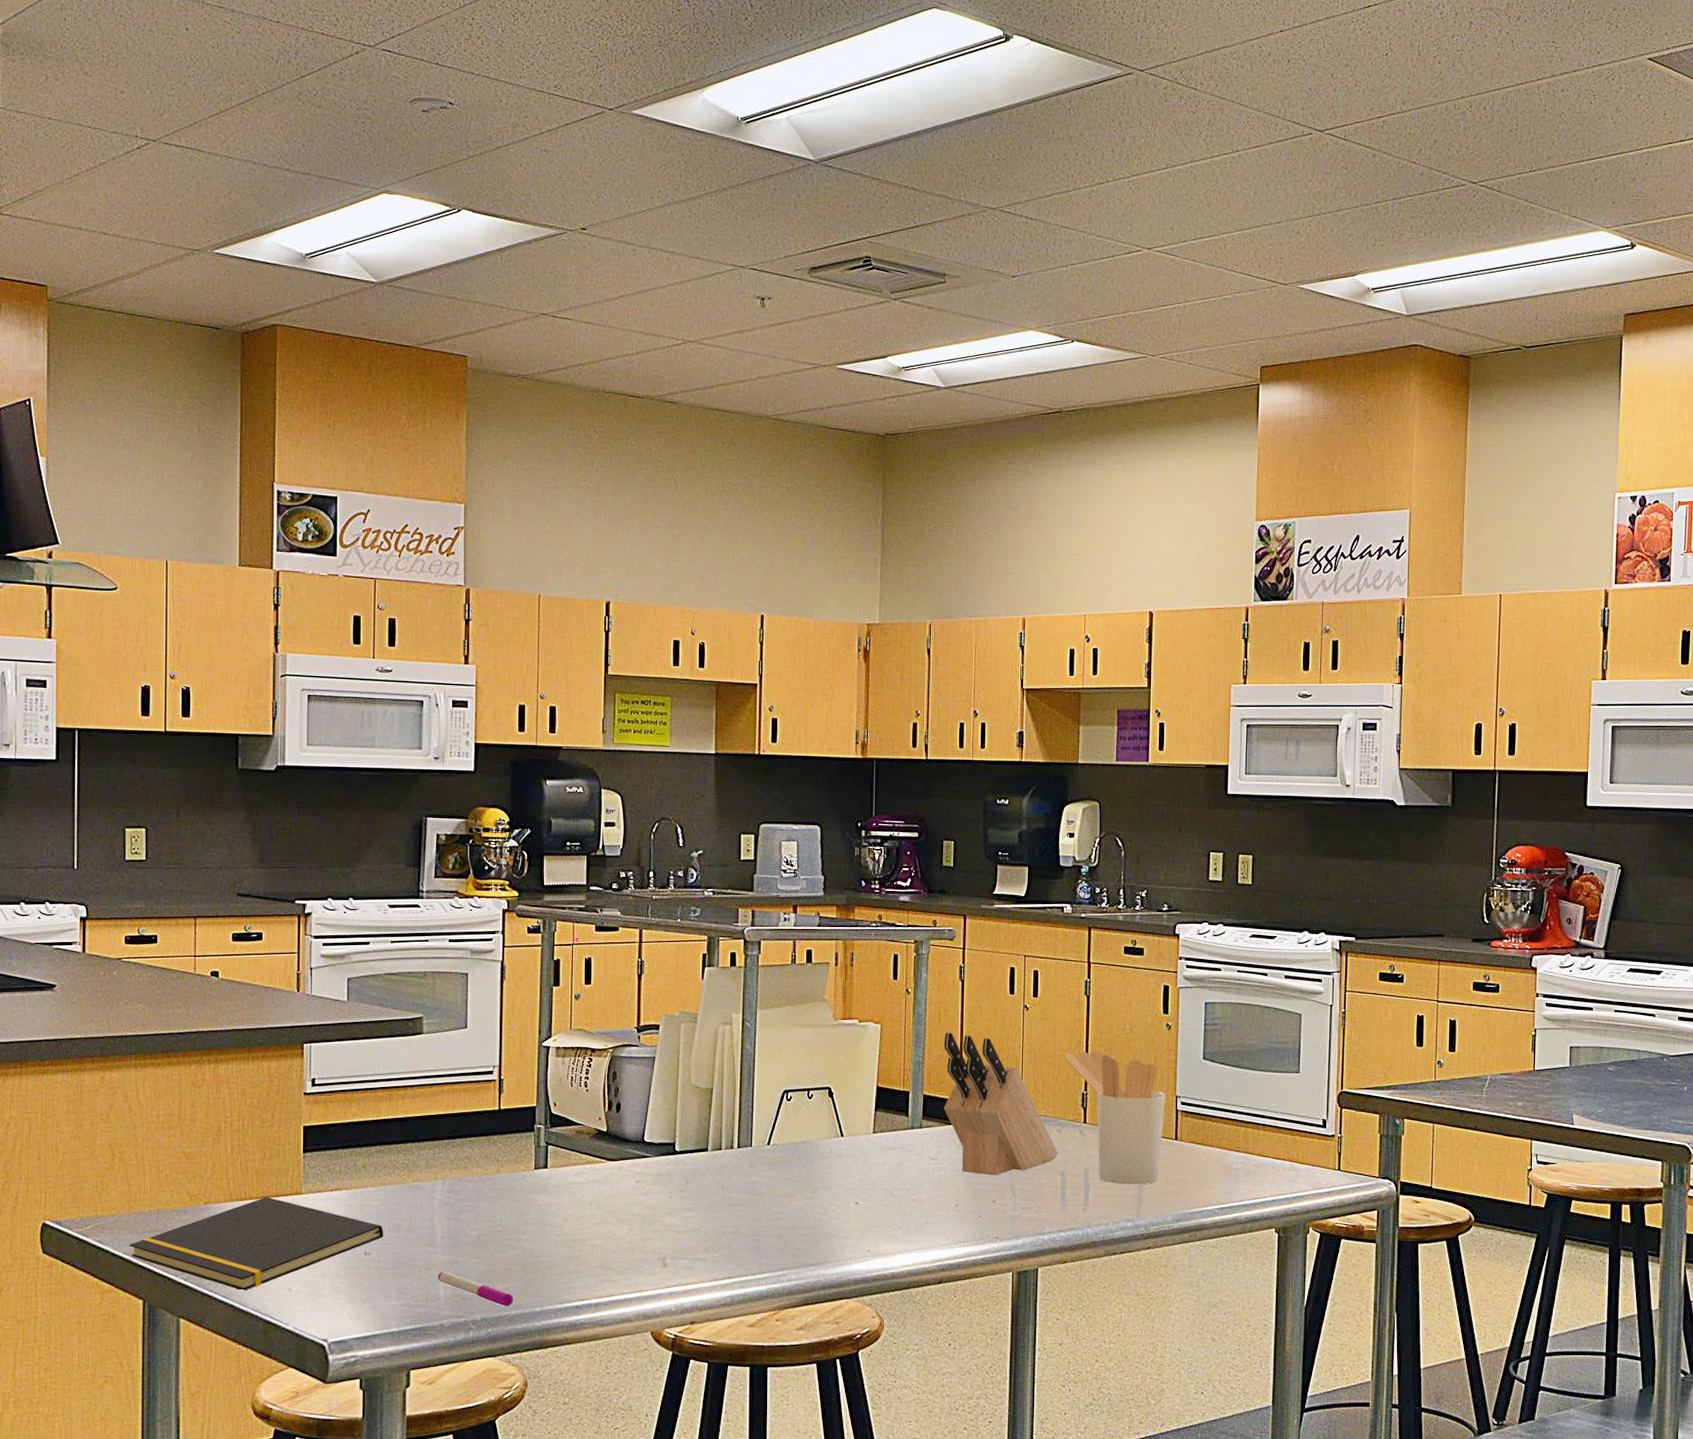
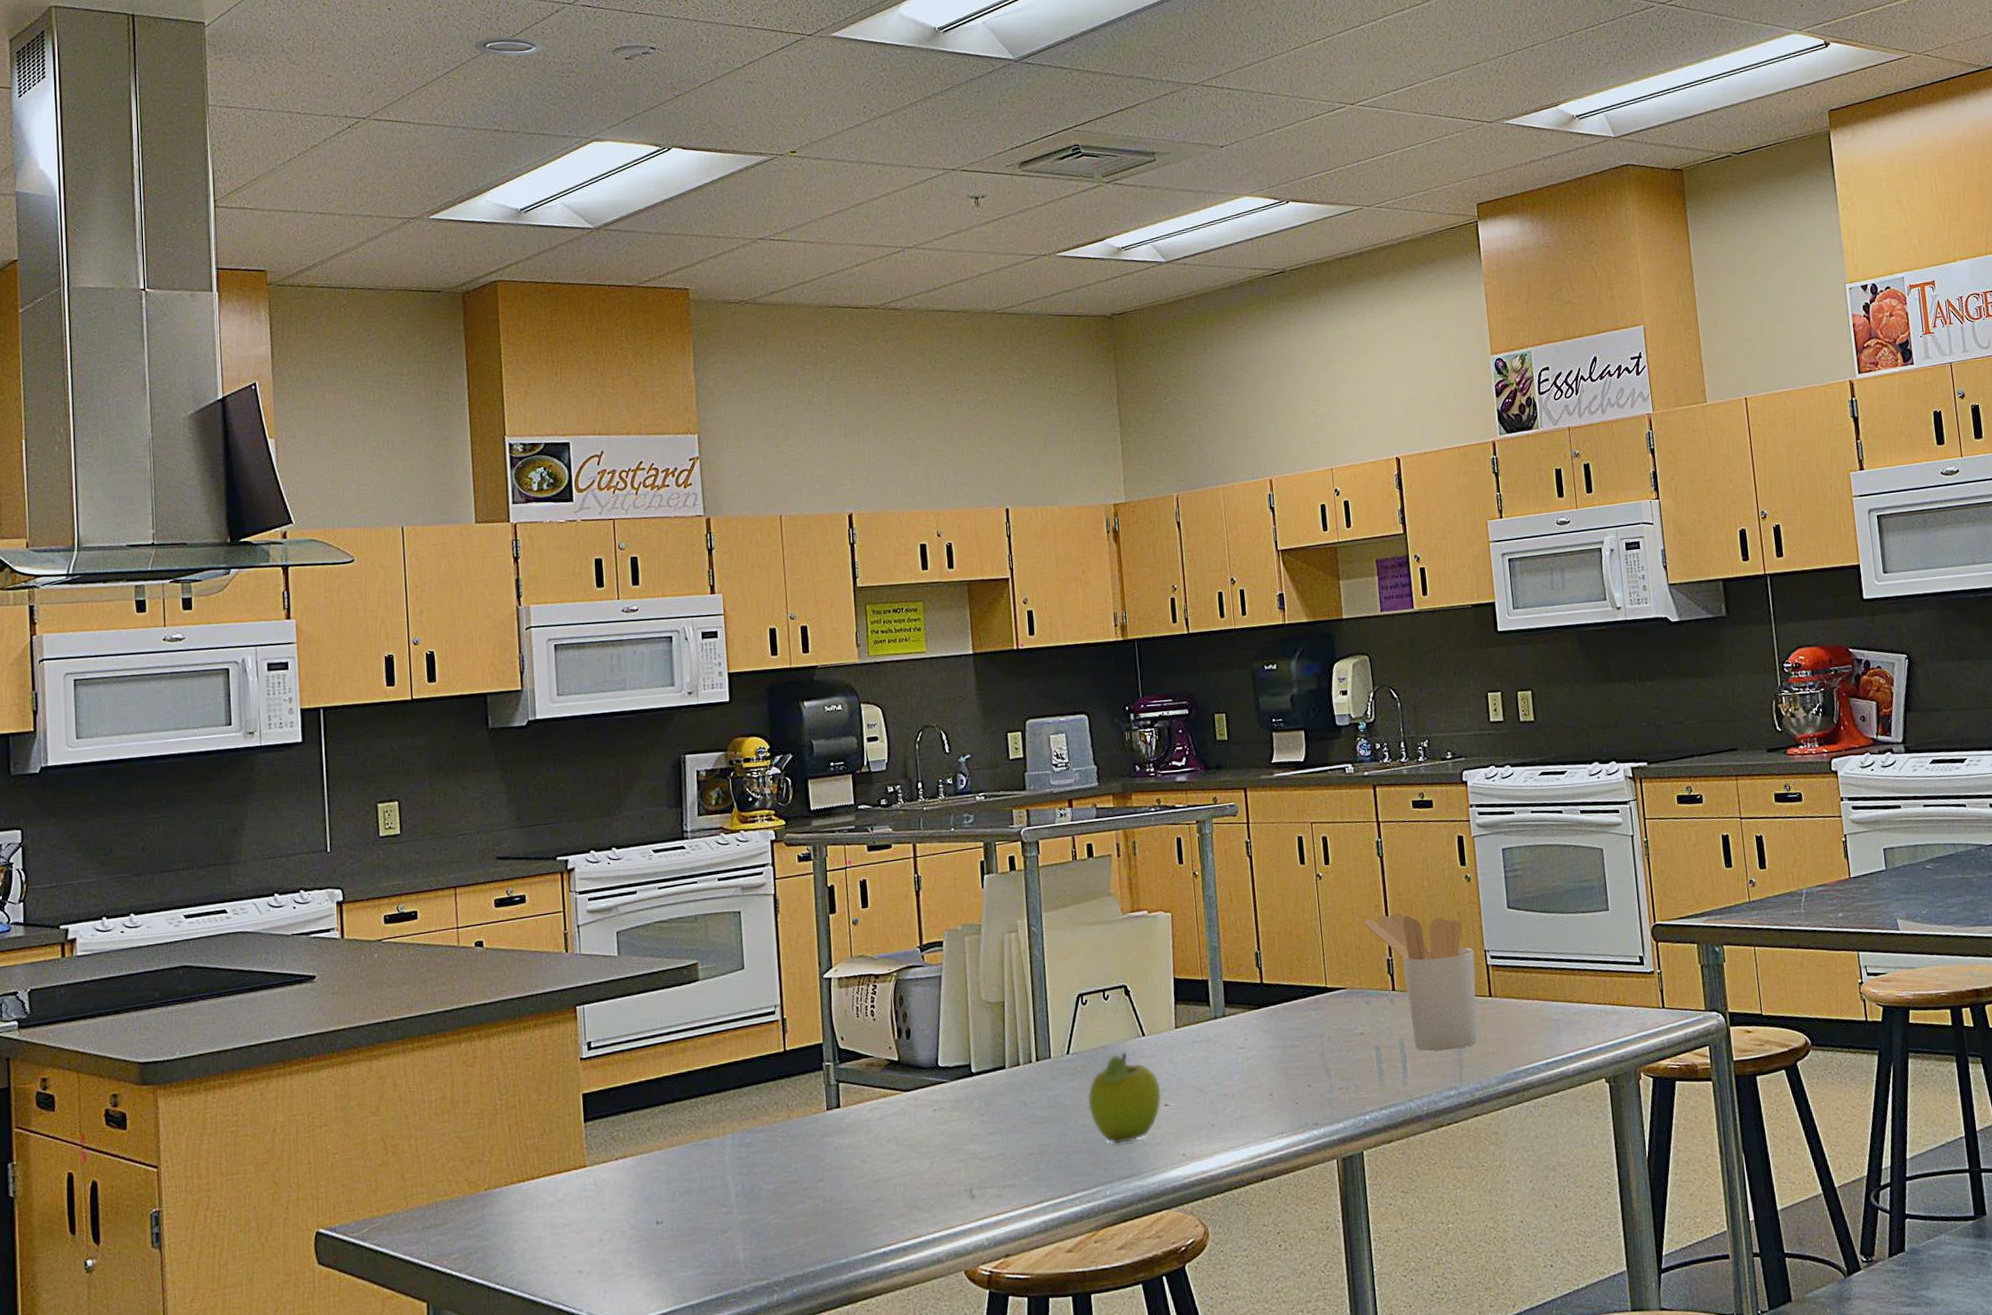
notepad: present [129,1197,384,1291] -> none [409,1174,675,1280]
recessed light: none [270,72,339,95] -> present [474,36,542,57]
pen: present [437,1271,513,1307] -> none [735,1232,817,1263]
fruit: none [783,1149,853,1234] -> present [1088,1052,1161,1145]
knife block: present [944,1032,1059,1176] -> none [1238,912,1370,1059]

